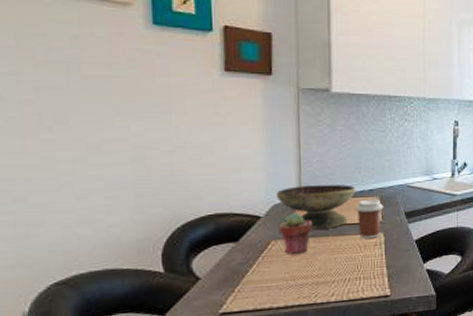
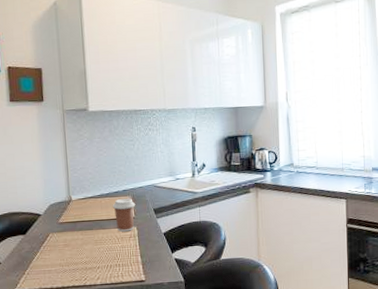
decorative bowl: present [276,185,356,229] -> none [51,187,112,224]
potted succulent: present [278,212,313,254] -> none [54,210,80,244]

